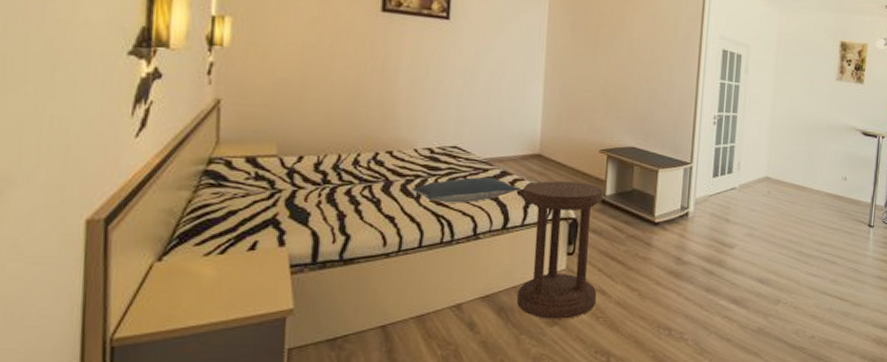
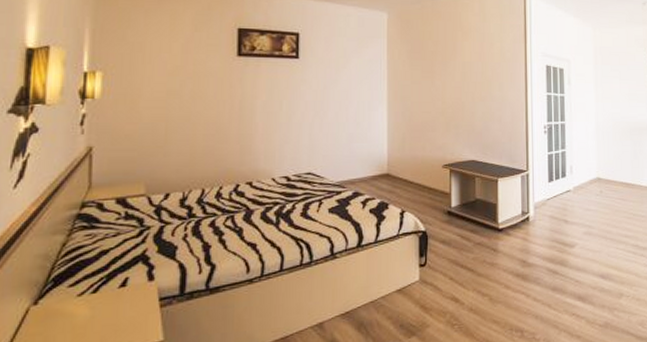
pillow: present [411,177,521,204] -> none [271,199,372,227]
side table: present [517,181,603,319] -> none [375,197,450,331]

